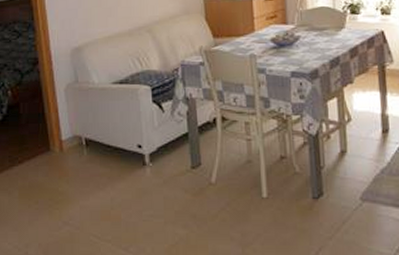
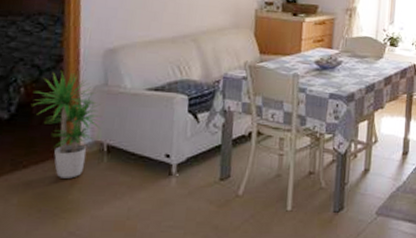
potted plant: none [19,72,80,172] -> present [32,71,105,178]

